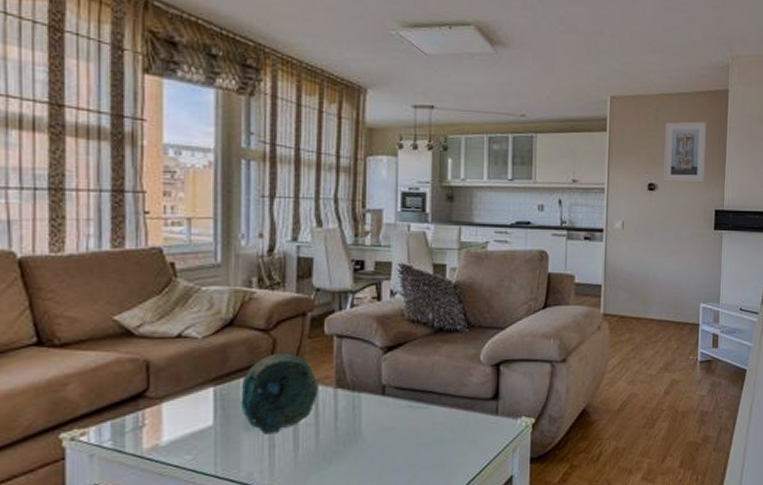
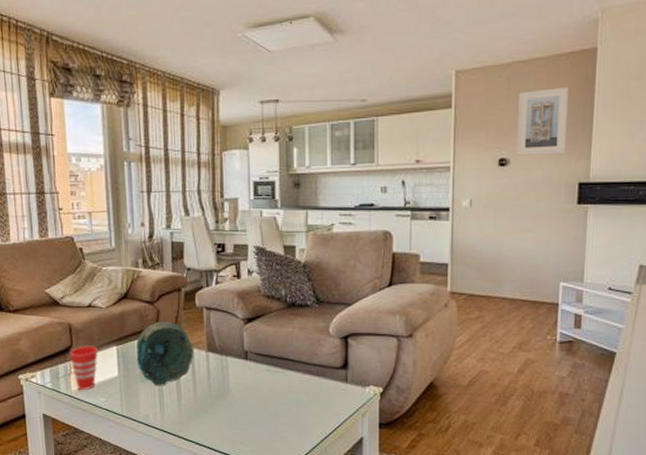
cup: none [144,387,186,447] -> present [70,345,98,390]

